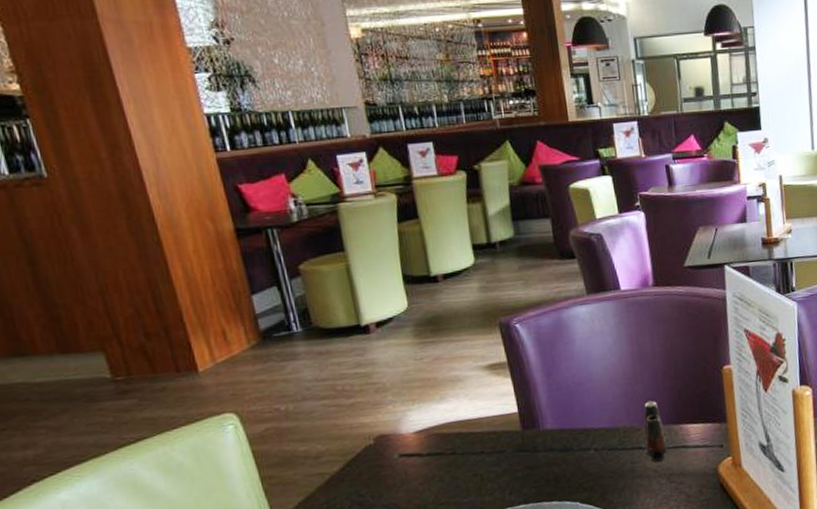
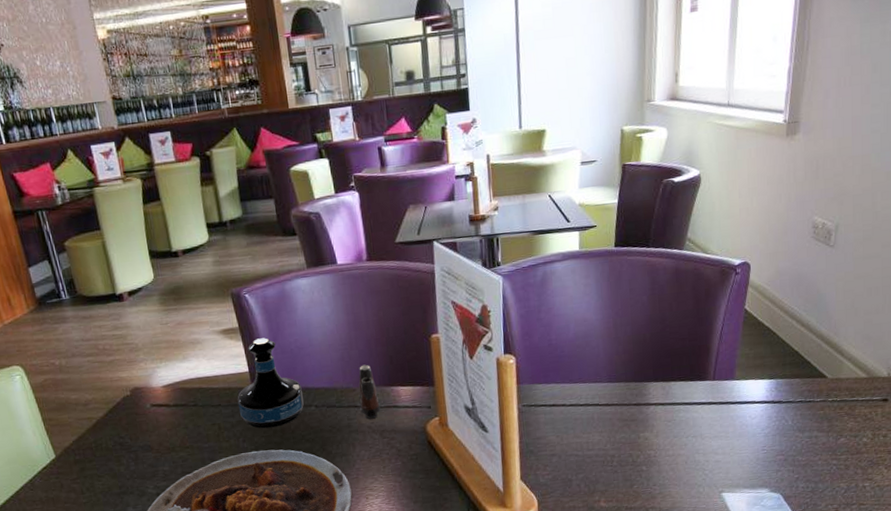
tequila bottle: none [503,373,582,478] -> present [237,338,304,429]

